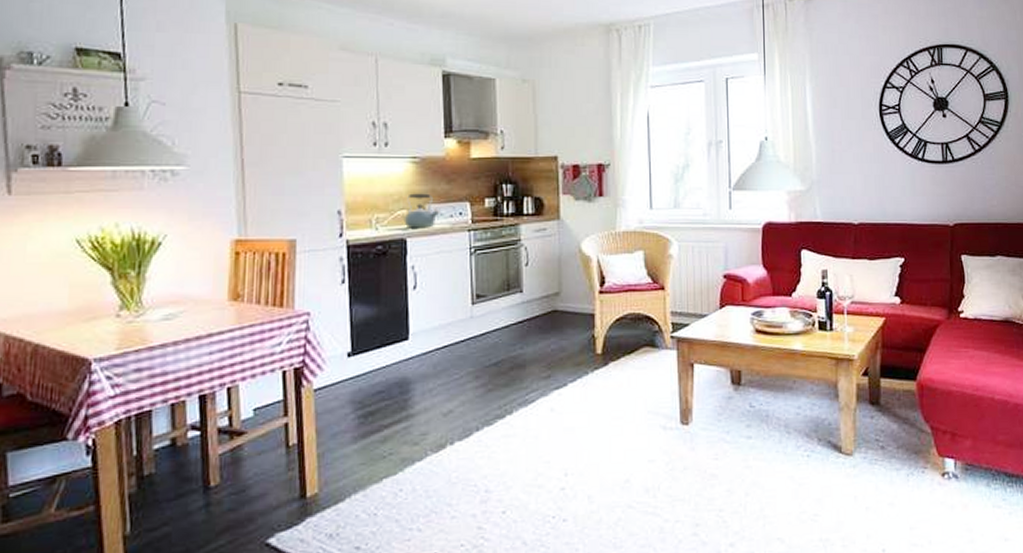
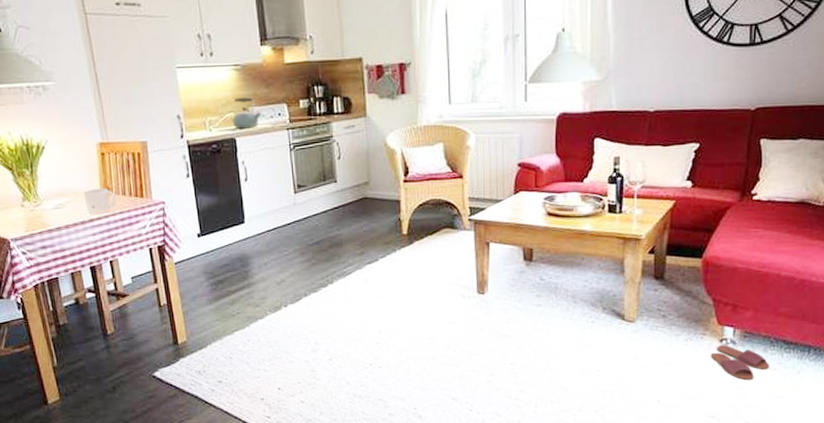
mug: none [204,295,248,328] -> present [83,188,117,215]
slippers: none [933,479,994,521] -> present [710,344,769,380]

